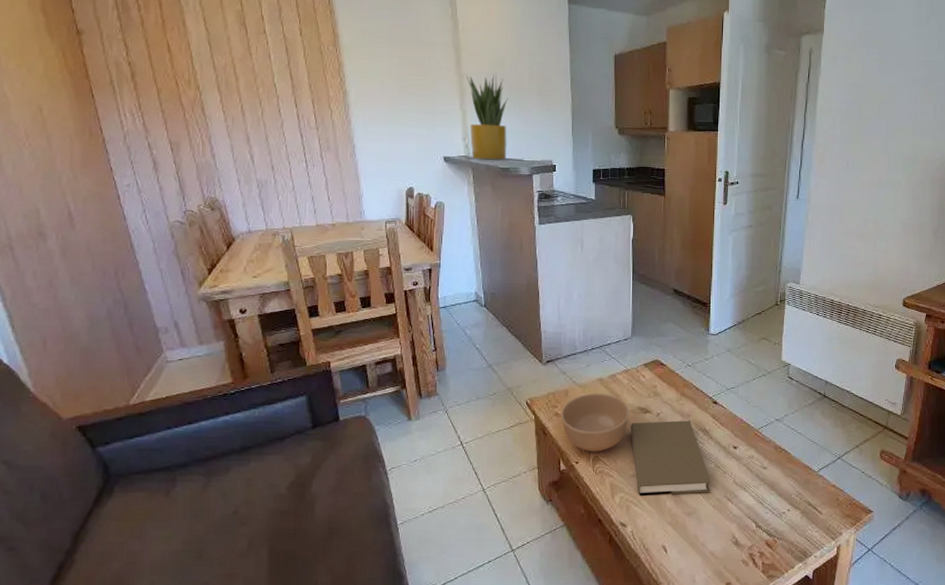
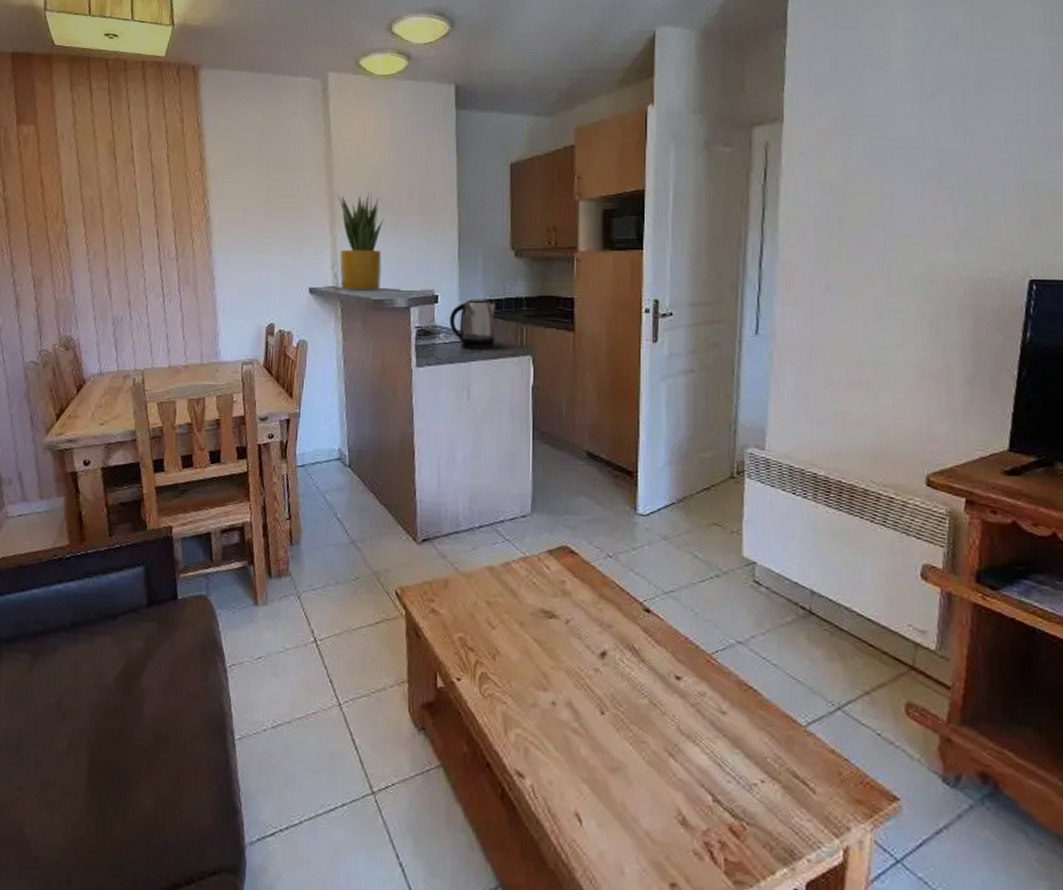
bowl: present [561,393,630,452] -> none [439,585,529,668]
kettle: none [566,168,603,211] -> present [450,298,496,350]
book: present [630,420,711,497] -> none [530,630,644,742]

